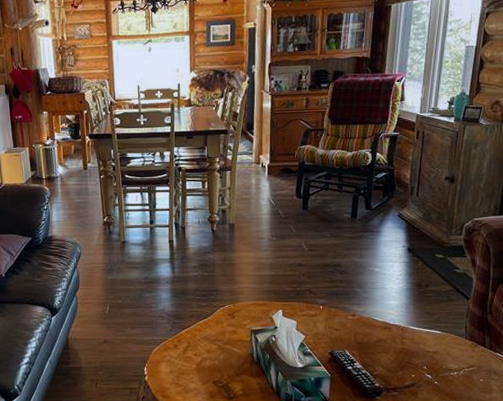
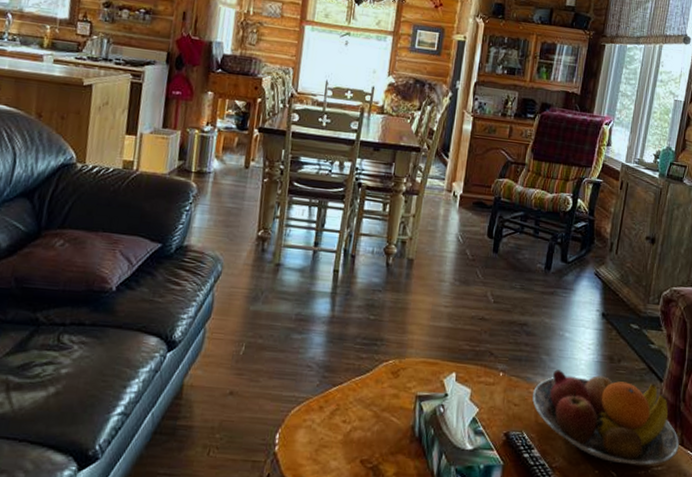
fruit bowl: none [350,299,488,368] -> present [532,369,679,466]

